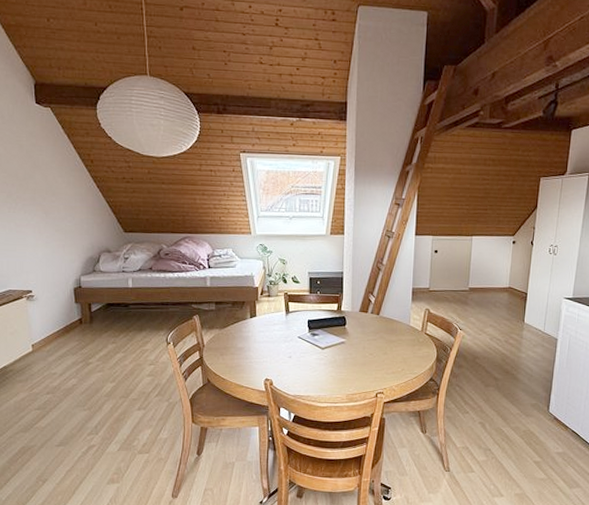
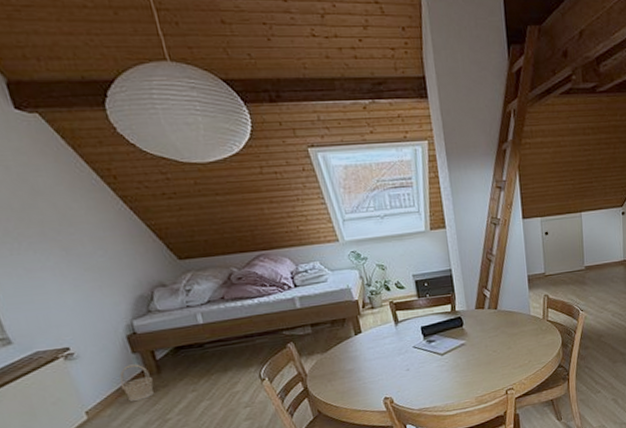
basket: none [61,312,86,343] -> present [119,364,154,401]

